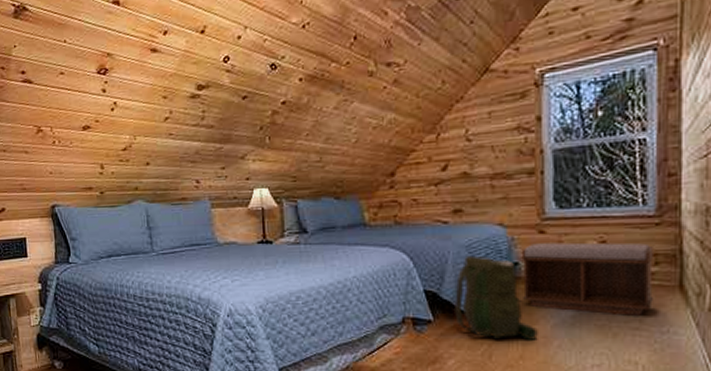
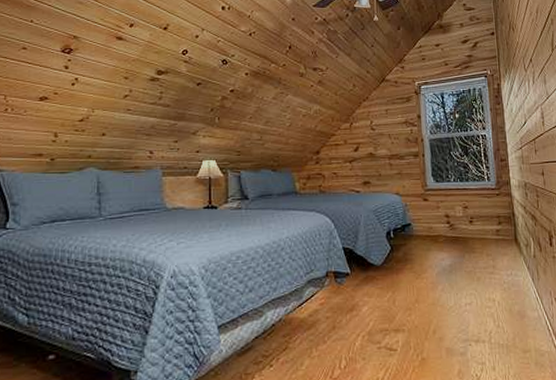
backpack: present [455,255,538,340] -> none [366,218,427,286]
bench: present [521,242,653,316] -> none [412,208,500,263]

